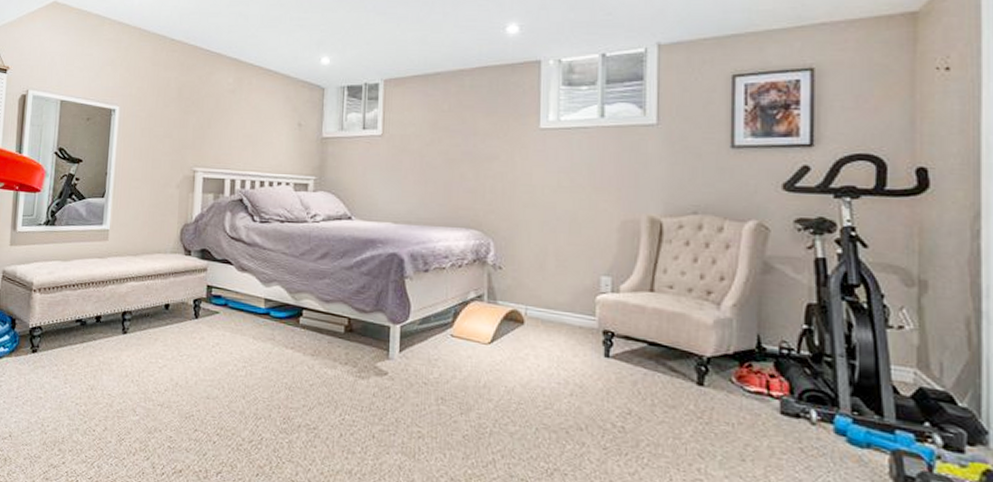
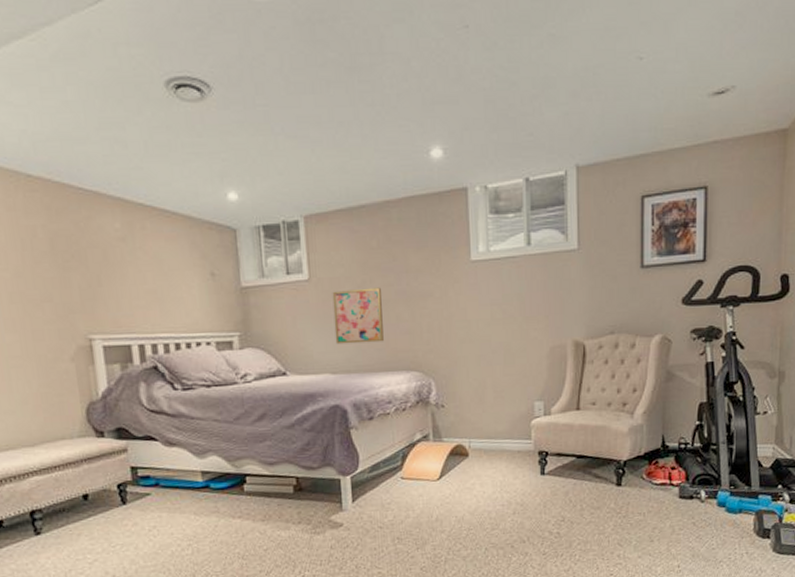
wall art: none [400,146,448,198] -> present [332,287,384,345]

